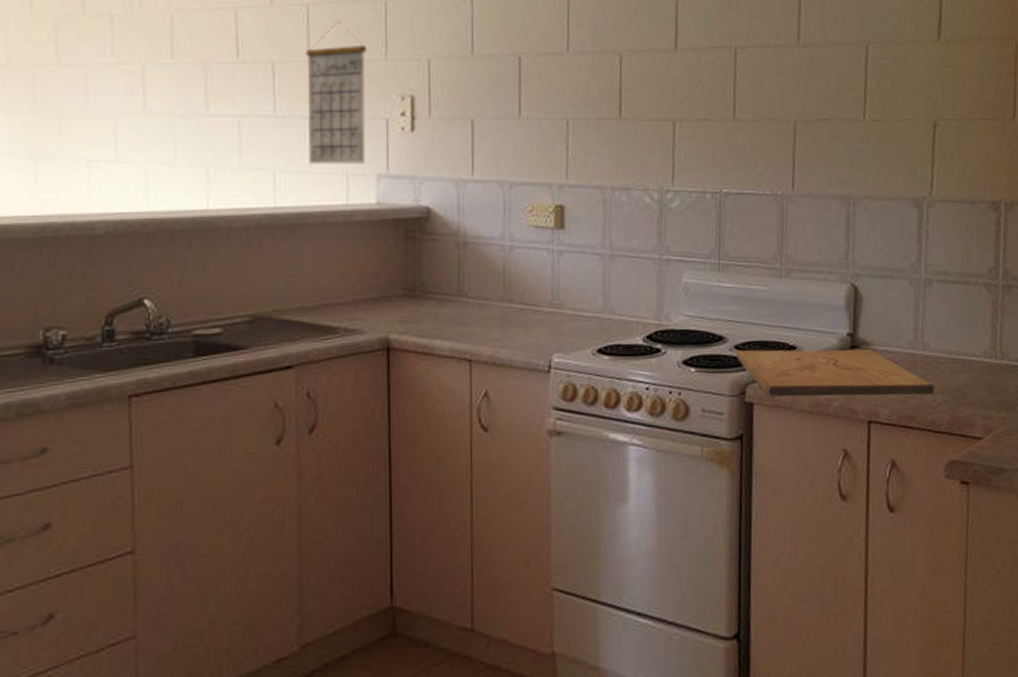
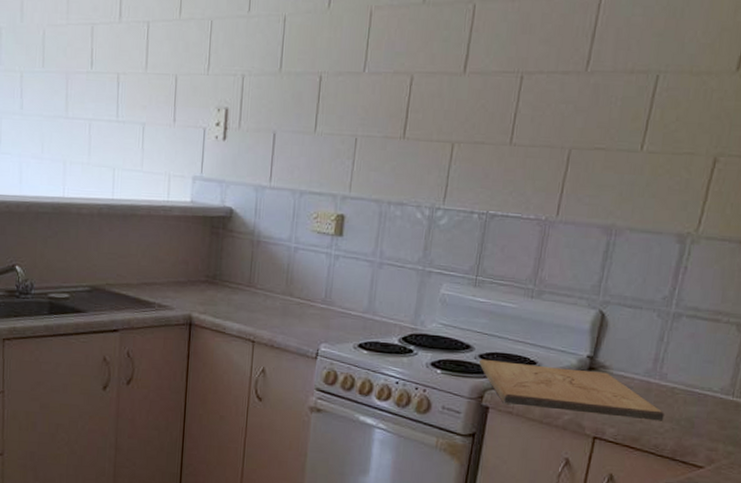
calendar: present [305,20,368,164] -> none [141,37,194,167]

